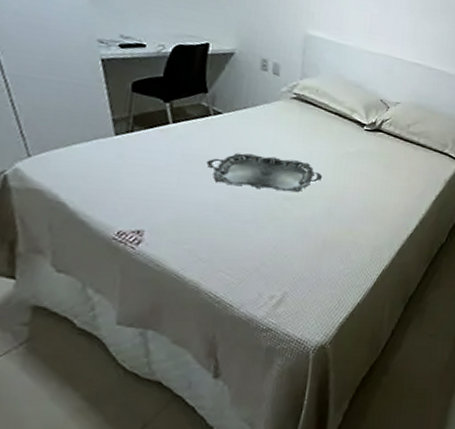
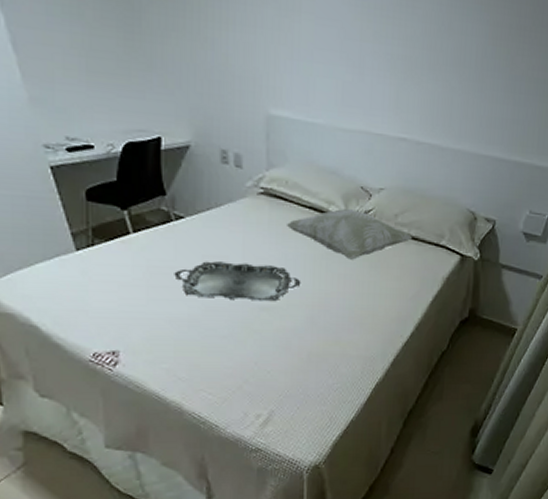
decorative pillow: none [313,116,422,161] -> present [285,208,413,260]

